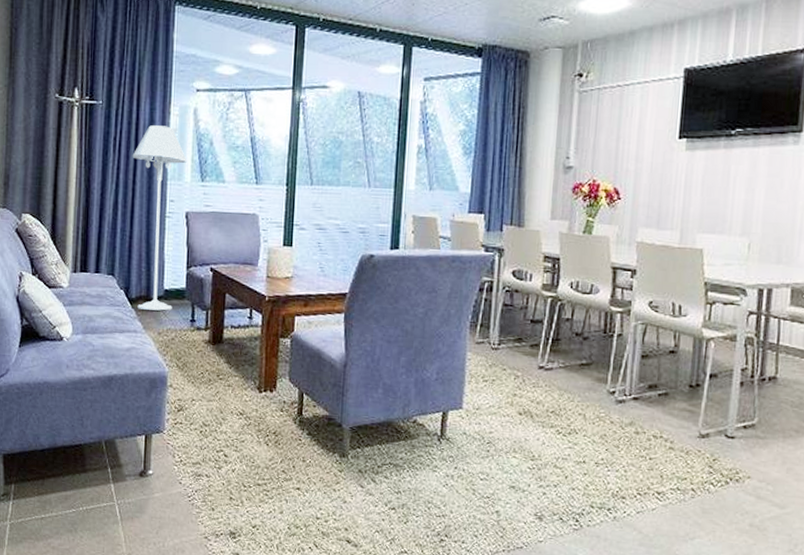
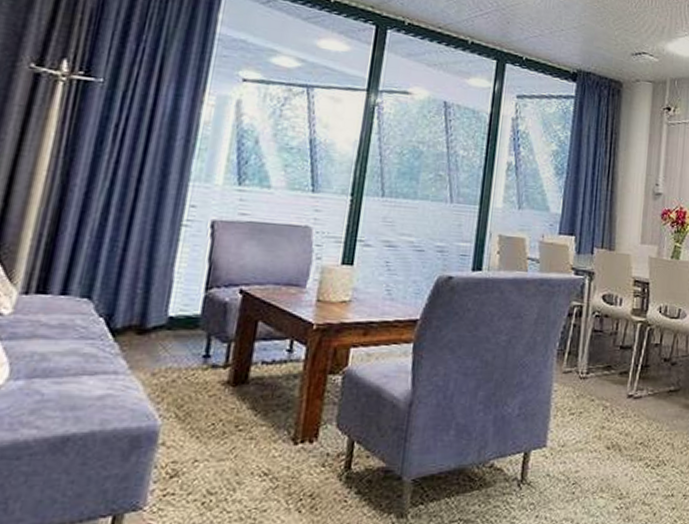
floor lamp: present [132,125,187,311] -> none [123,114,221,344]

